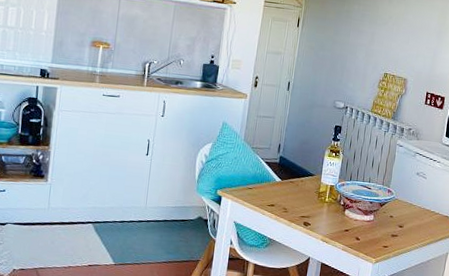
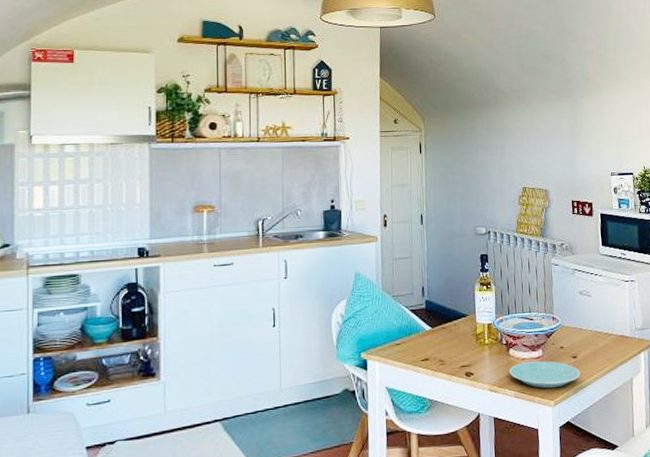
plate: none [341,223,404,249] -> present [509,361,581,389]

